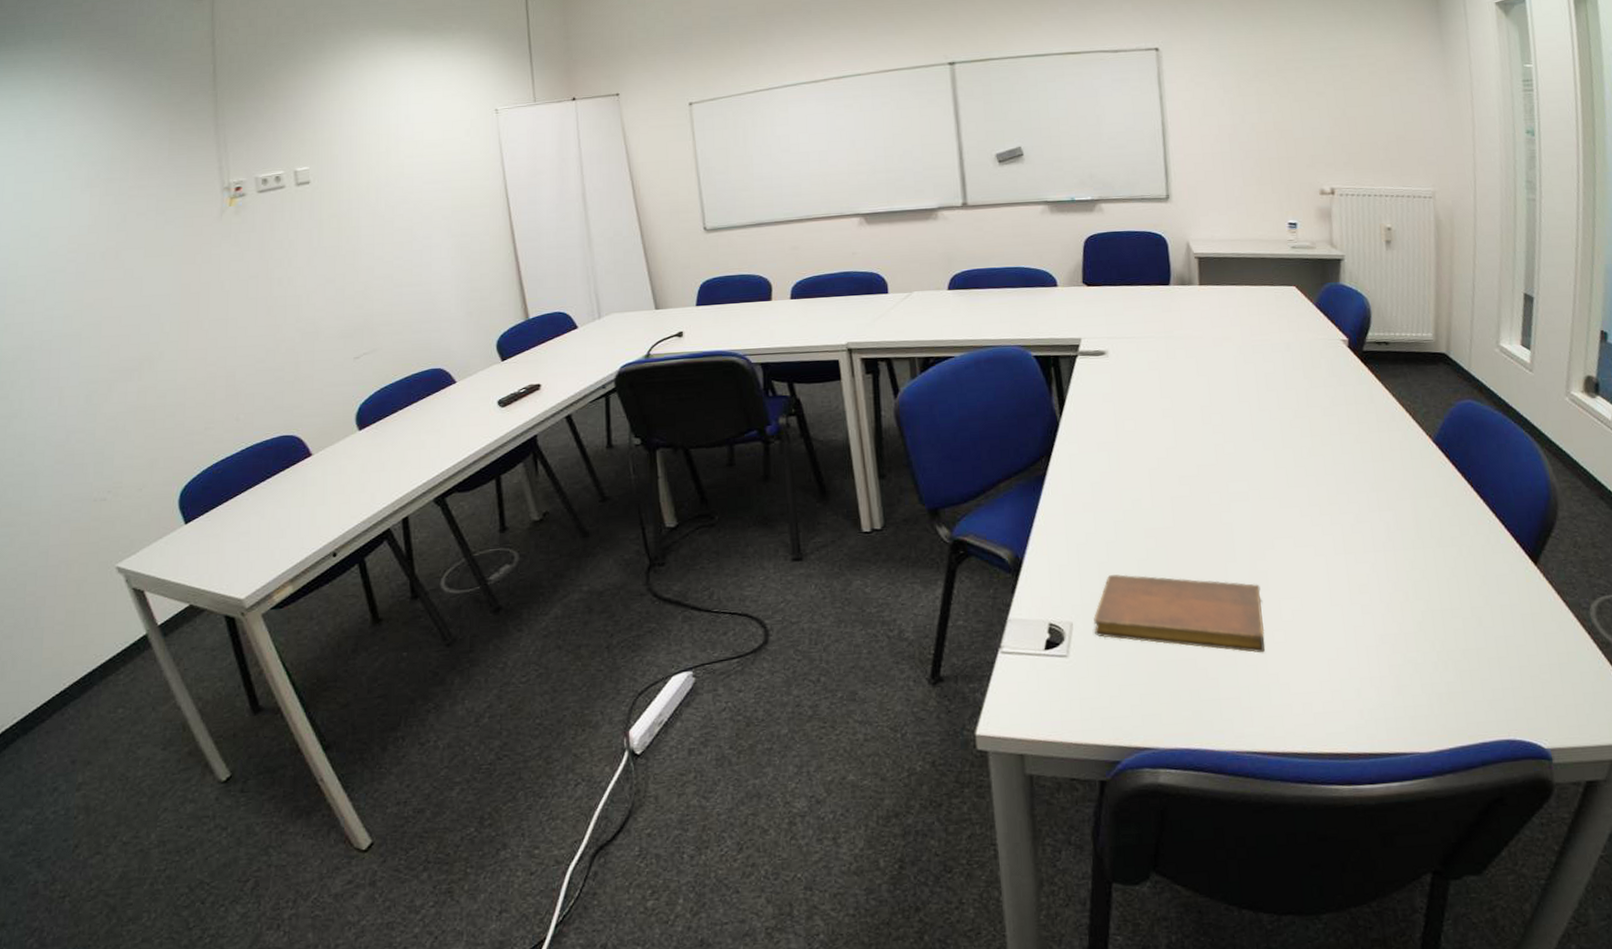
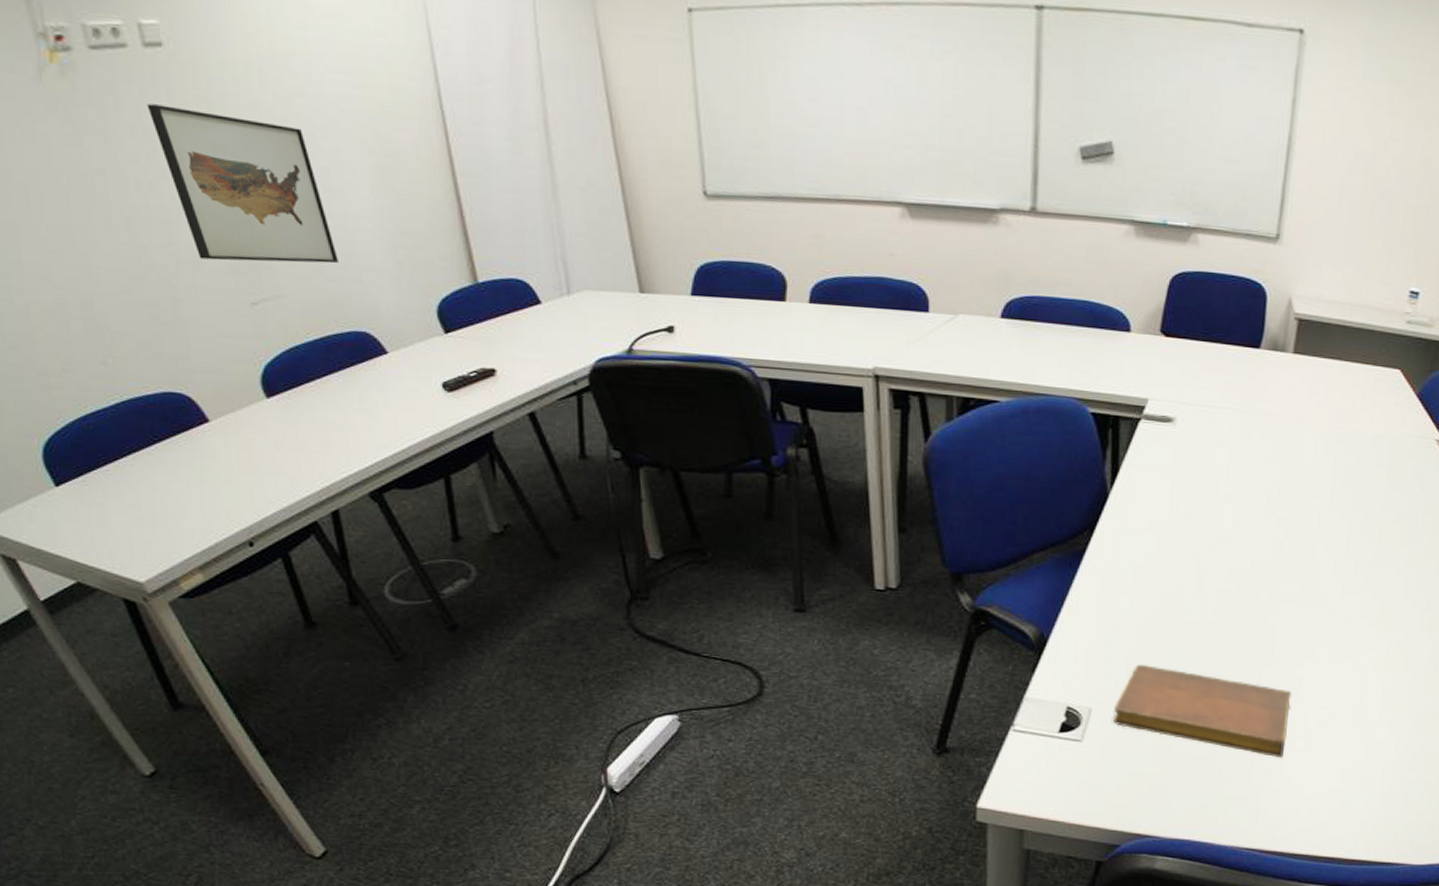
wall art: none [294,223,423,330] -> present [147,104,338,264]

